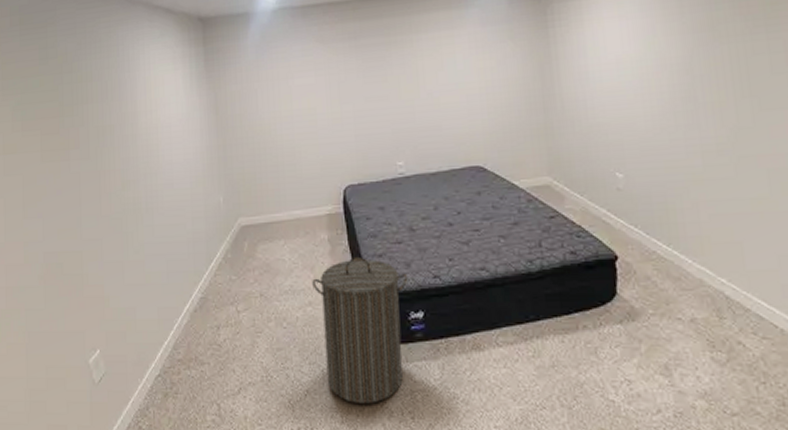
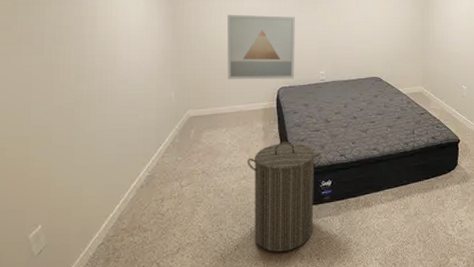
wall art: none [275,91,365,179] -> present [226,14,295,80]

